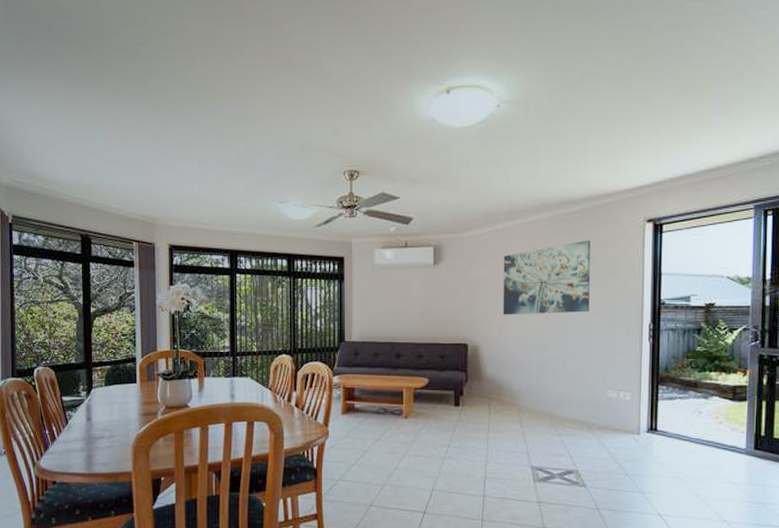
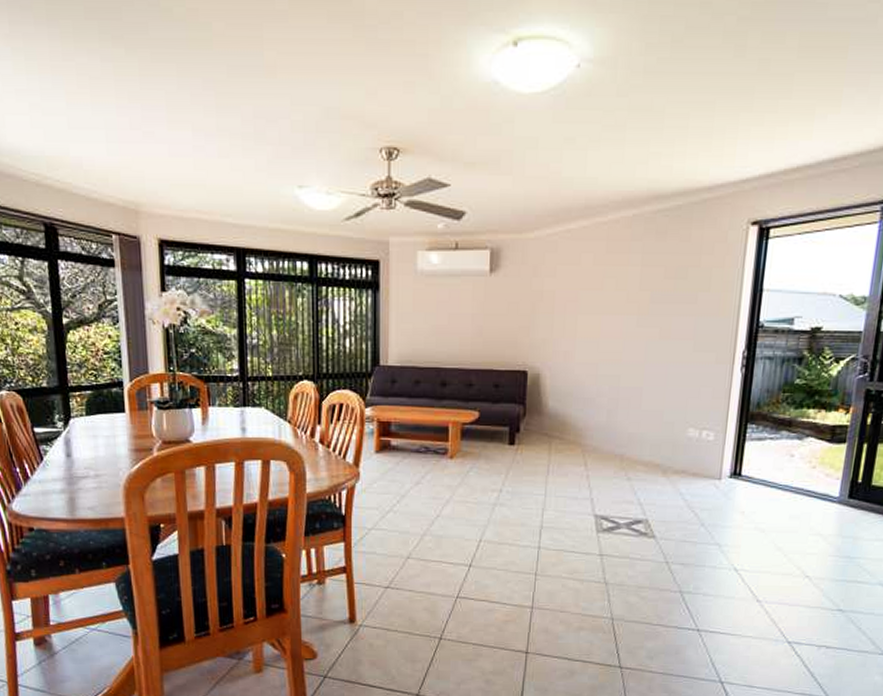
wall art: present [503,240,590,315] -> none [571,245,682,337]

